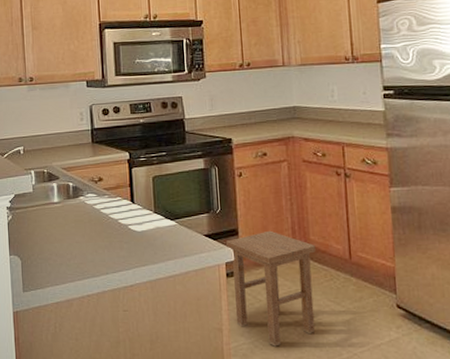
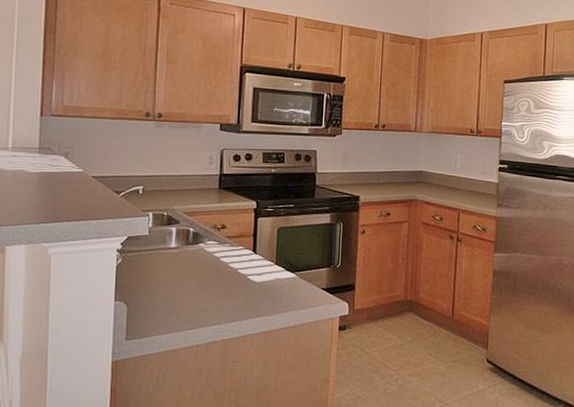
stool: present [226,230,316,347] -> none [342,287,424,397]

